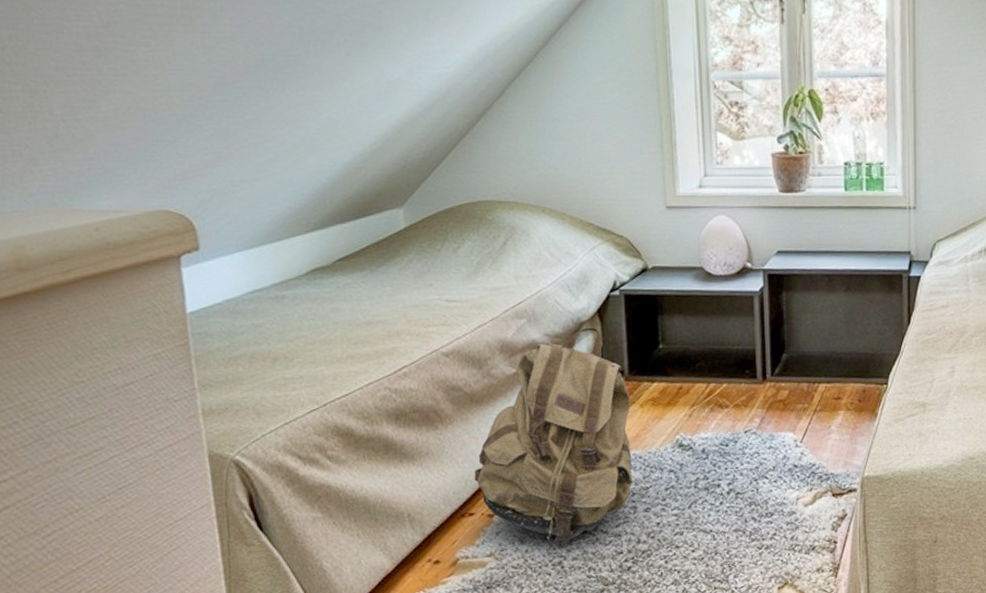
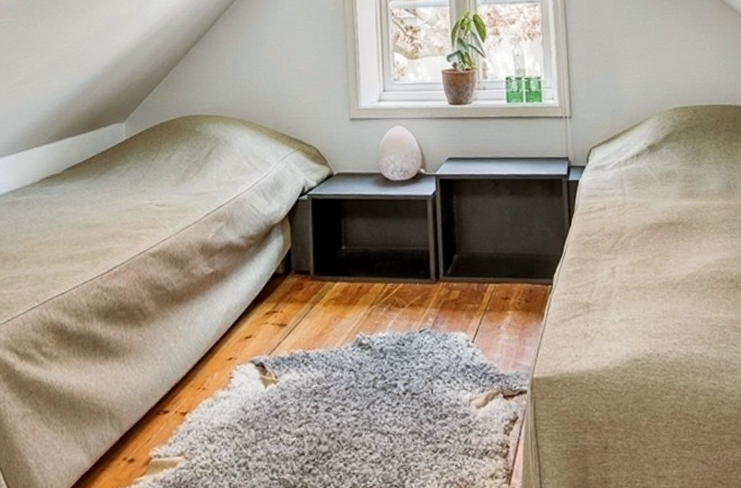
backpack: present [474,327,633,544] -> none [170,229,316,444]

